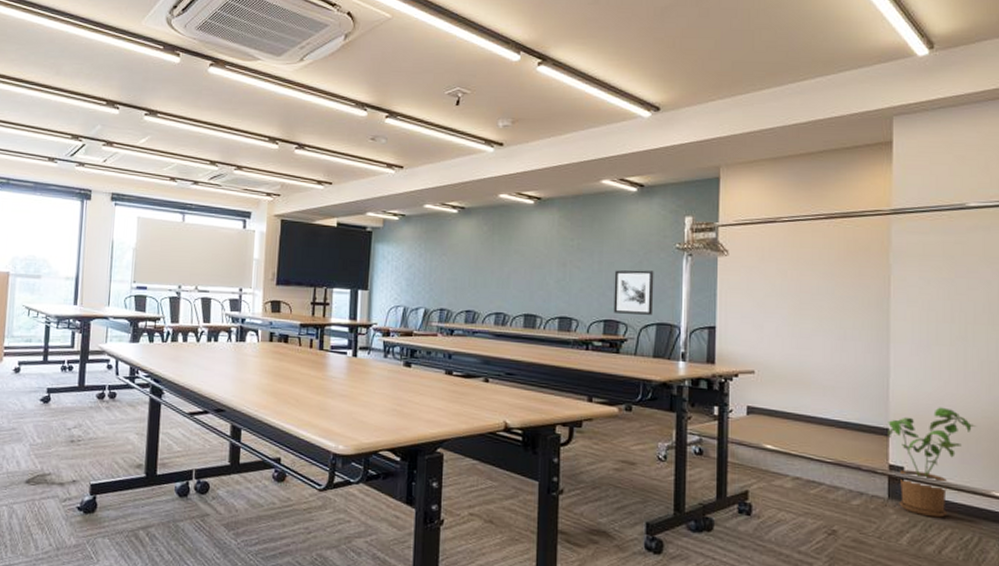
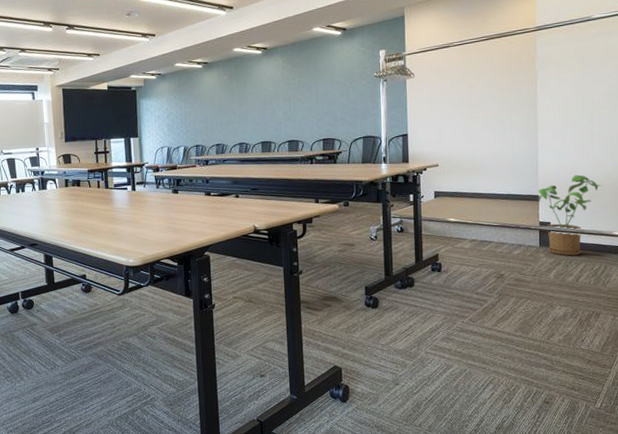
wall art: present [613,270,654,315] -> none [328,96,360,133]

